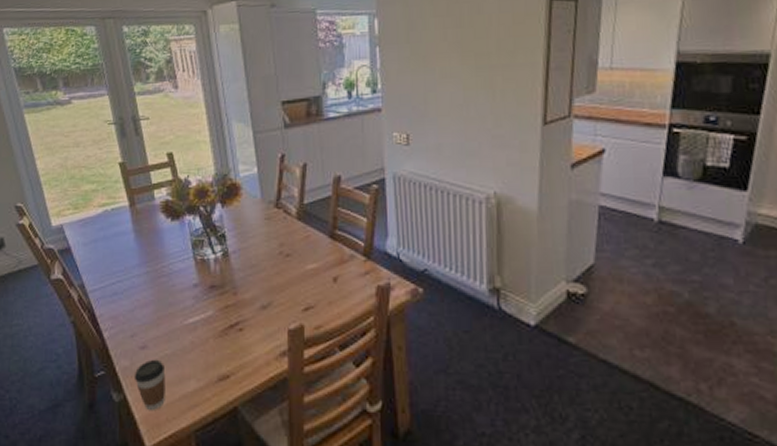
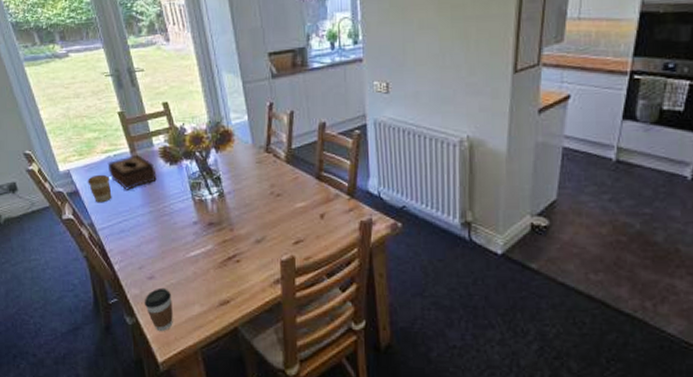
coffee cup: none [81,230,107,262] -> present [88,174,112,203]
tissue box: none [104,208,156,248] -> present [107,154,157,190]

